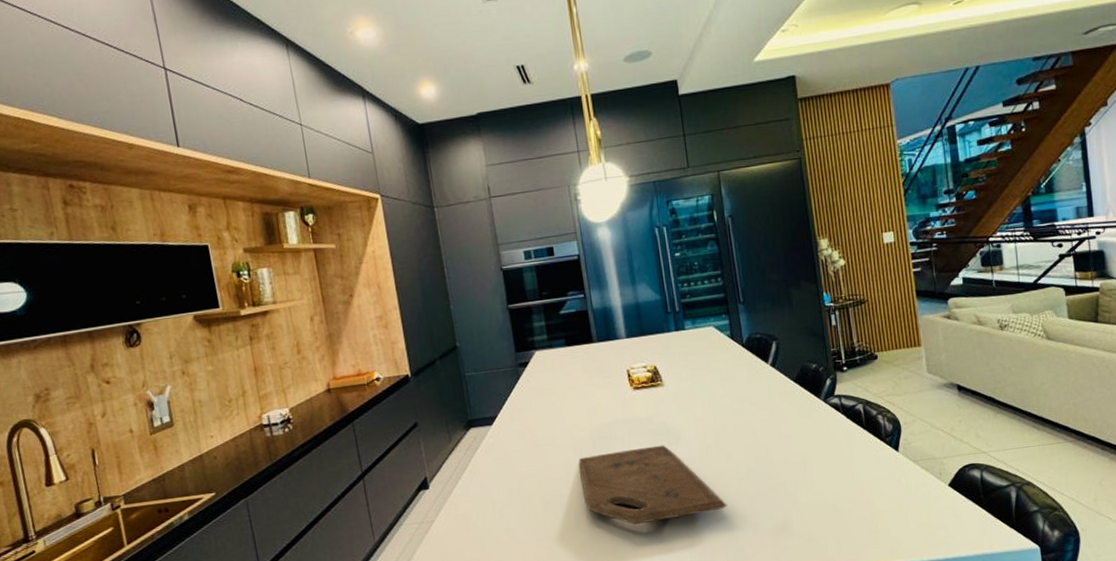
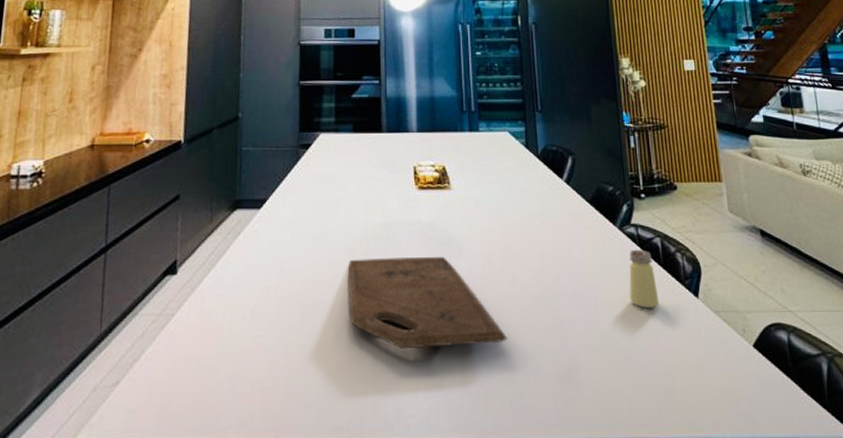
saltshaker: none [834,416,863,466] -> present [629,249,659,309]

